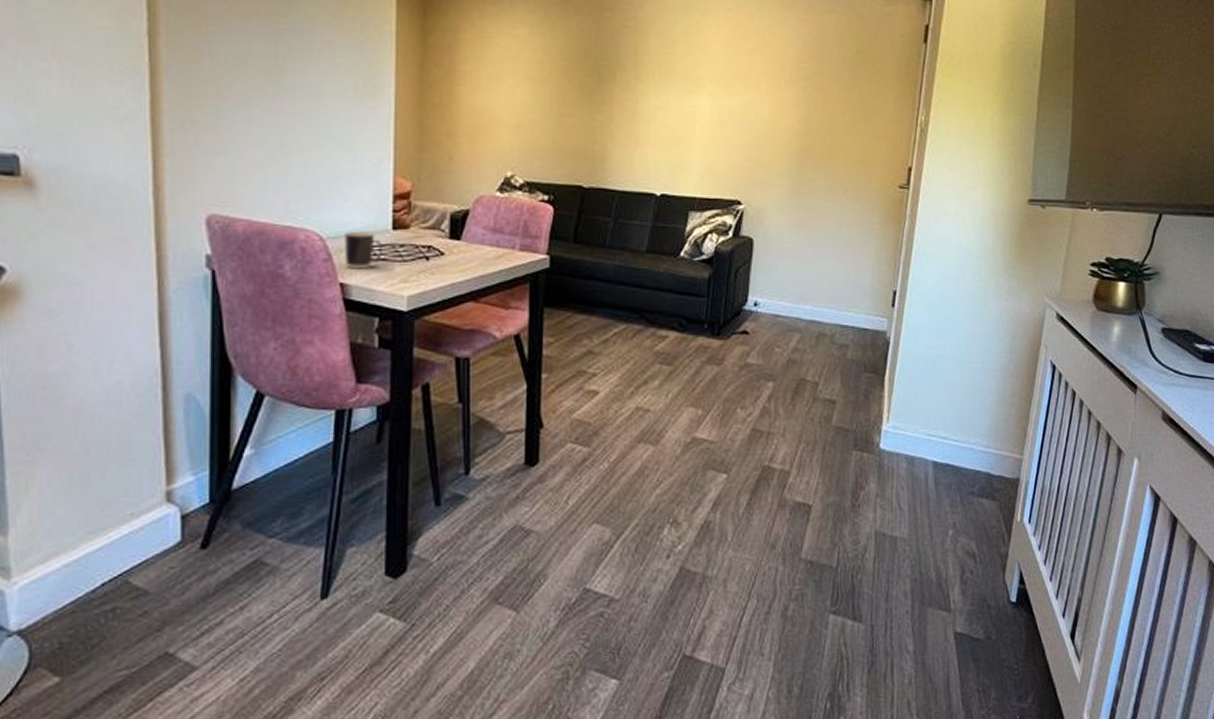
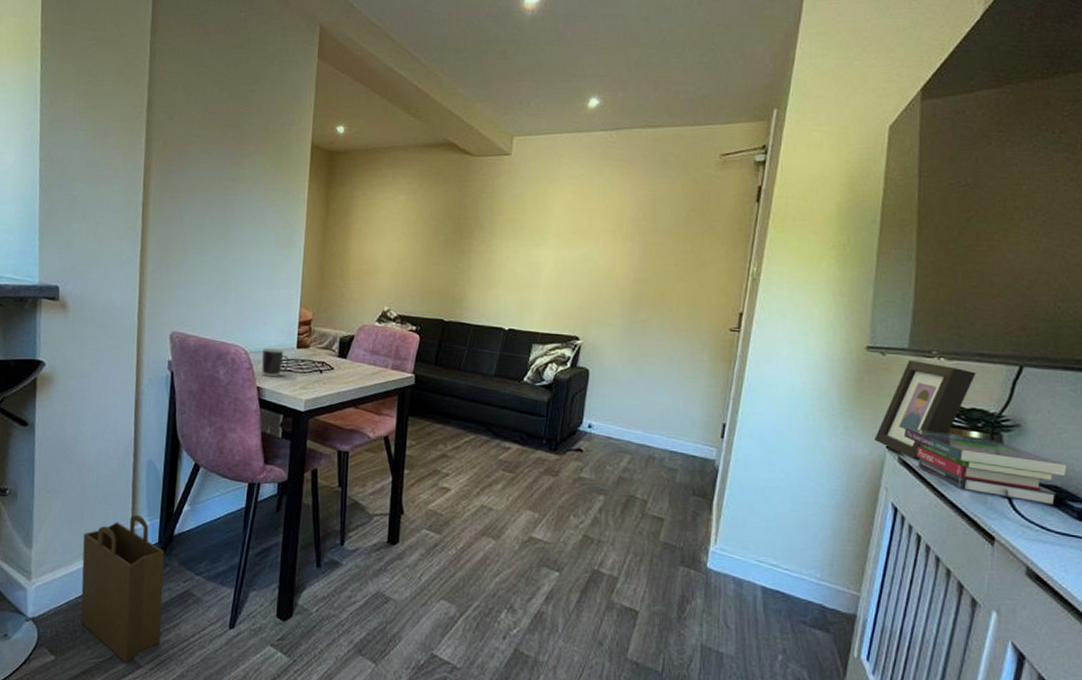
shopping bag: none [91,468,223,669] -> present [80,514,165,664]
picture frame: none [1036,211,1123,315] -> present [875,359,976,460]
books: none [1062,283,1196,350] -> present [904,428,1067,506]

